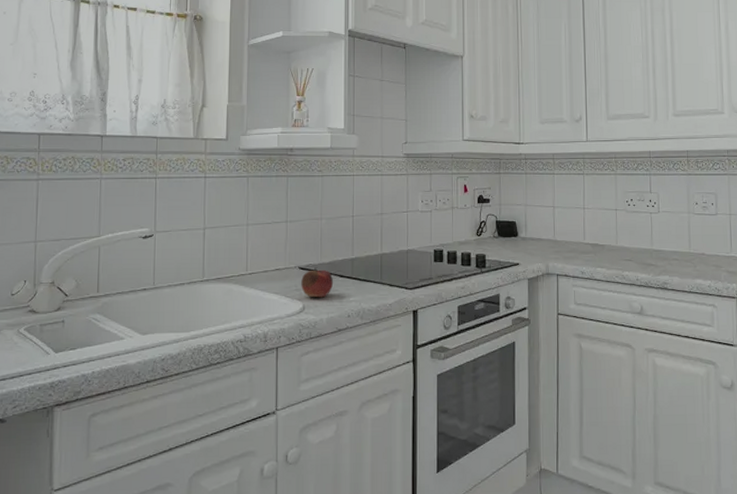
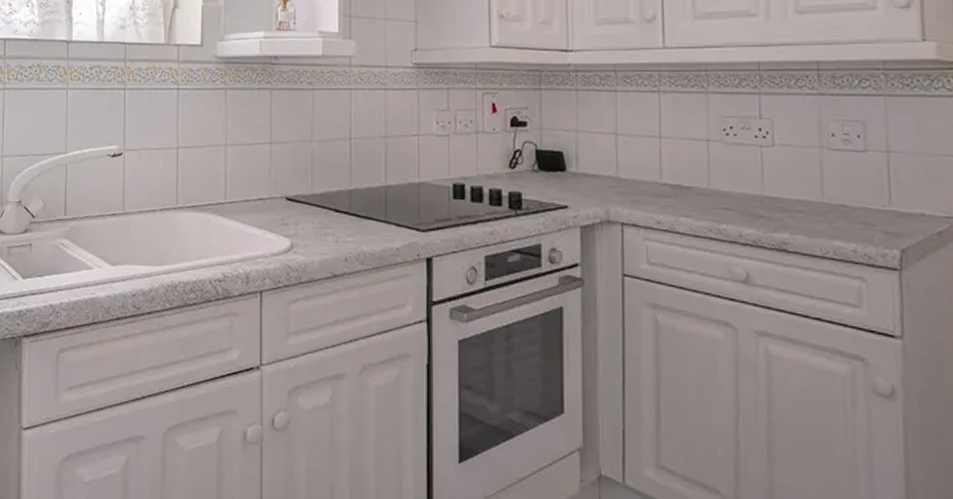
fruit: present [301,267,334,298] -> none [289,198,328,236]

